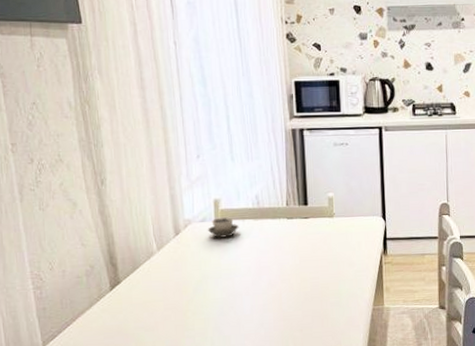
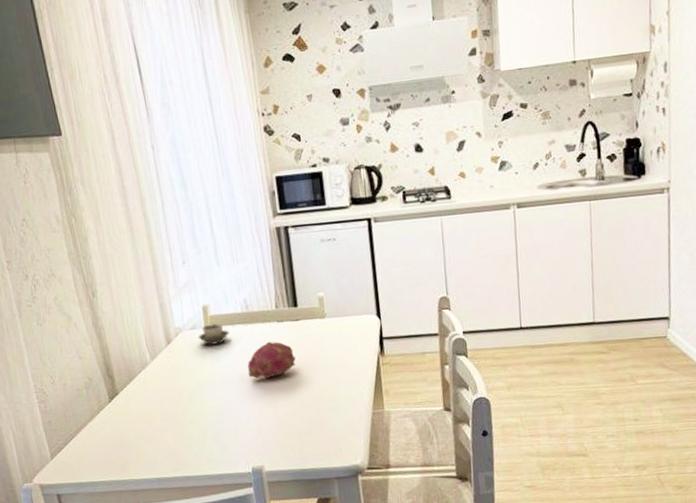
fruit: none [254,237,303,273] -> present [247,341,296,379]

